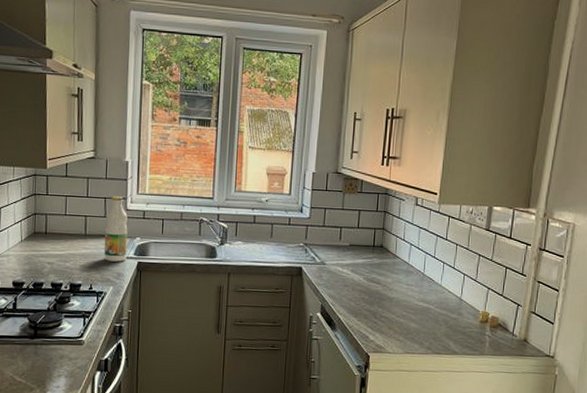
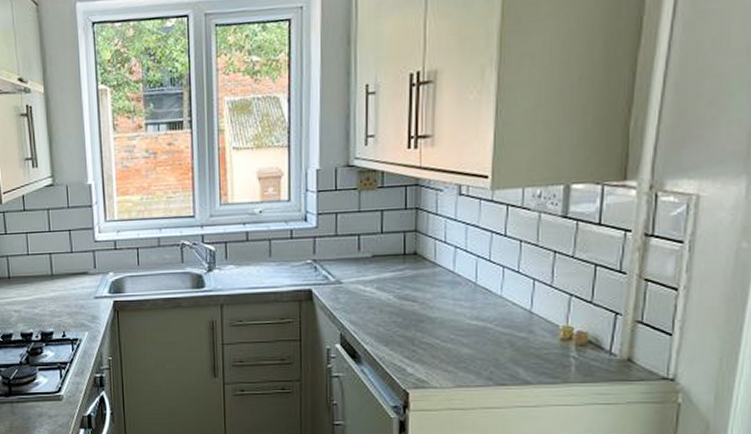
bottle: present [104,196,128,262] -> none [71,226,100,303]

